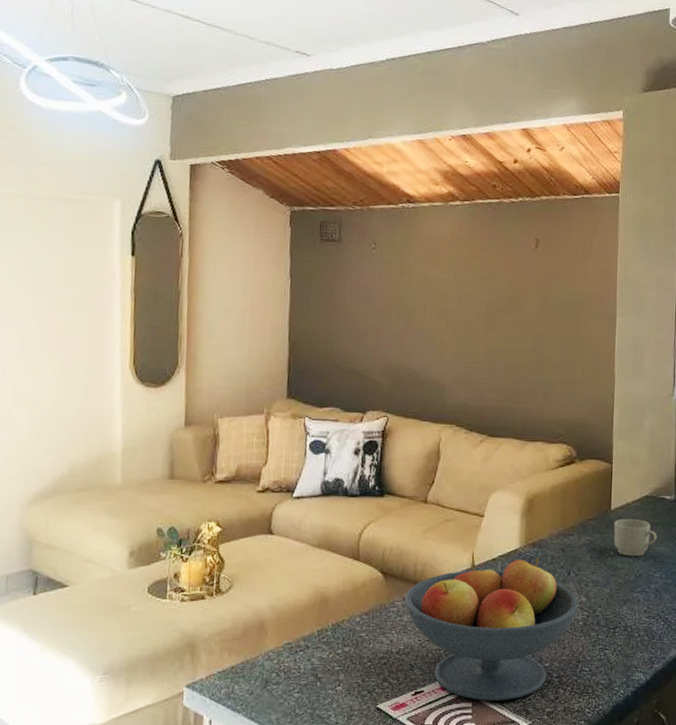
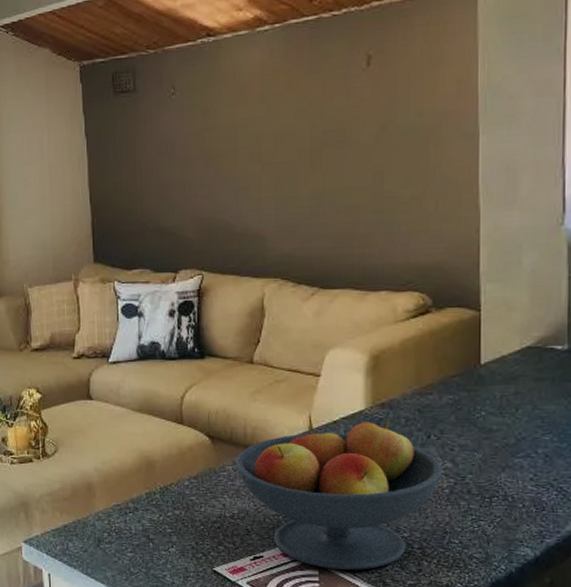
mug: present [614,518,657,557] -> none [485,373,545,417]

